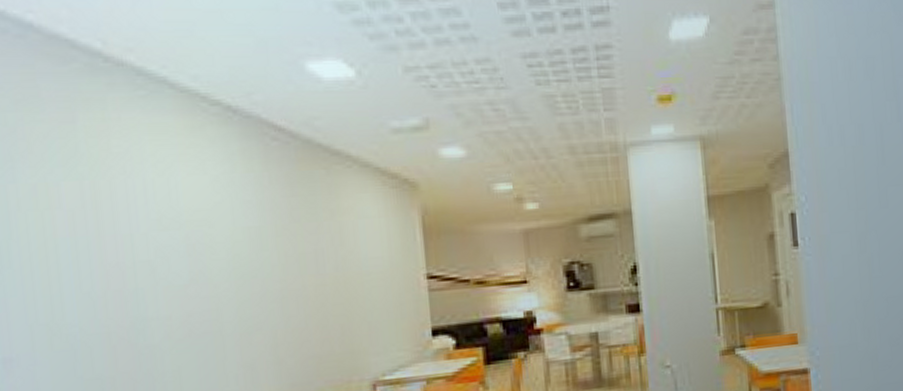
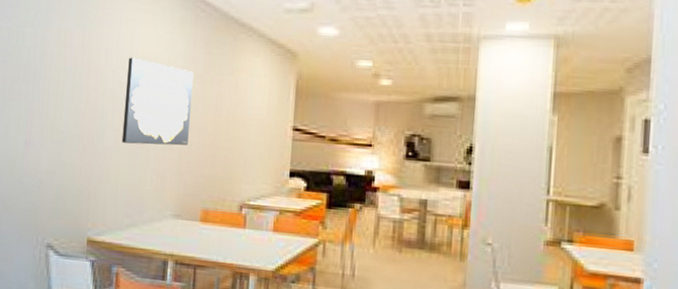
wall art: none [167,212,283,334] -> present [121,57,194,146]

